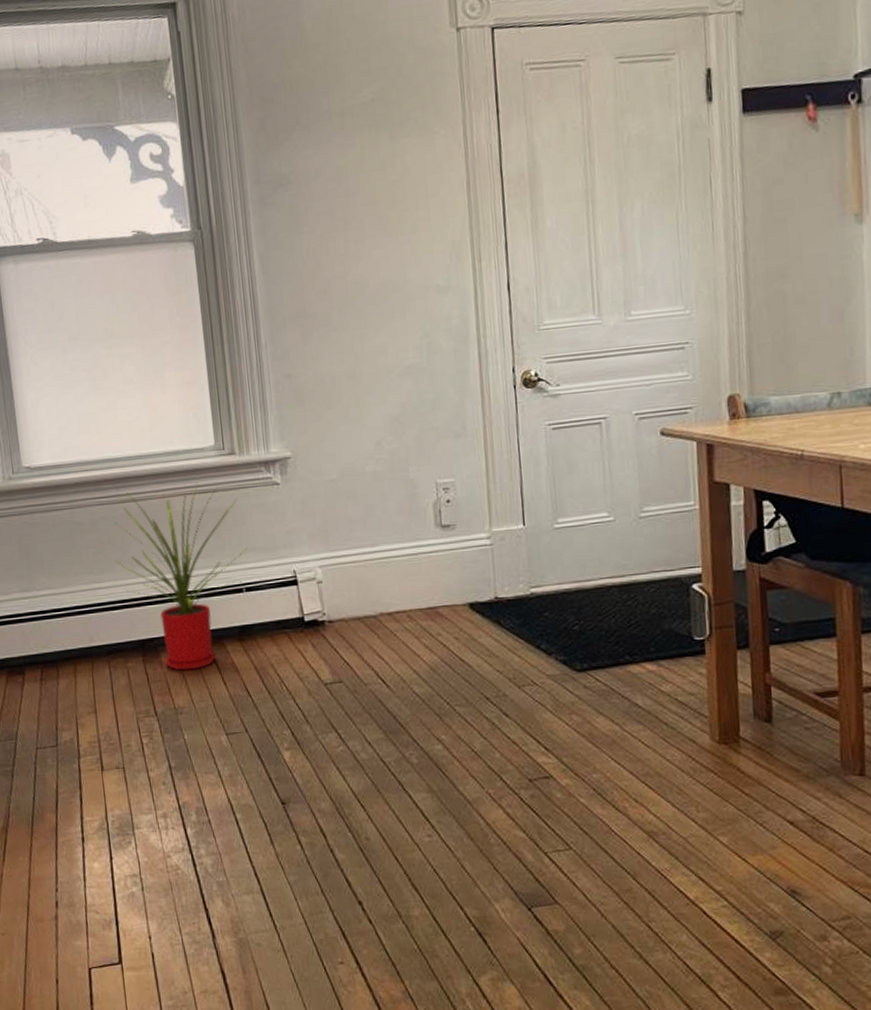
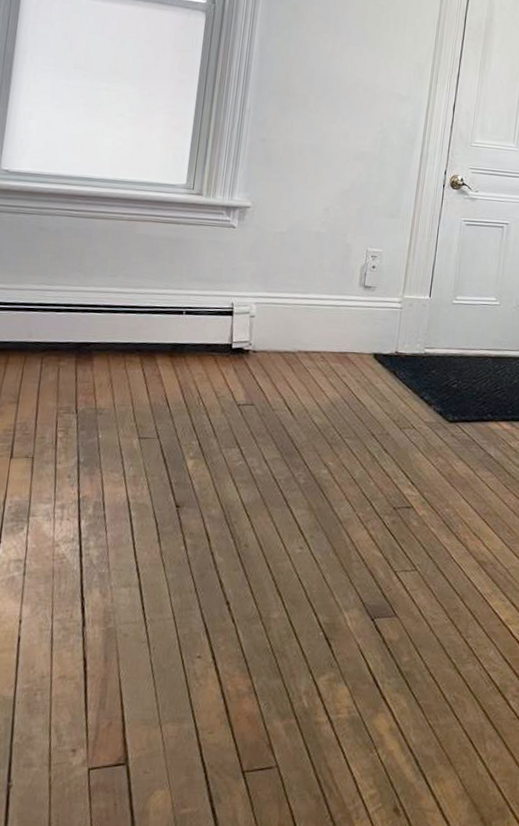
house plant: present [115,482,247,671] -> none [71,210,197,377]

